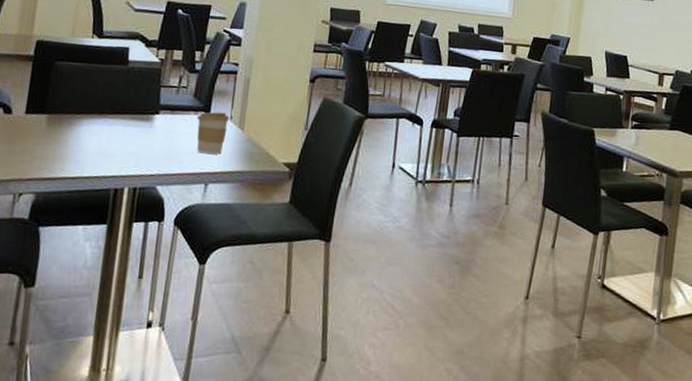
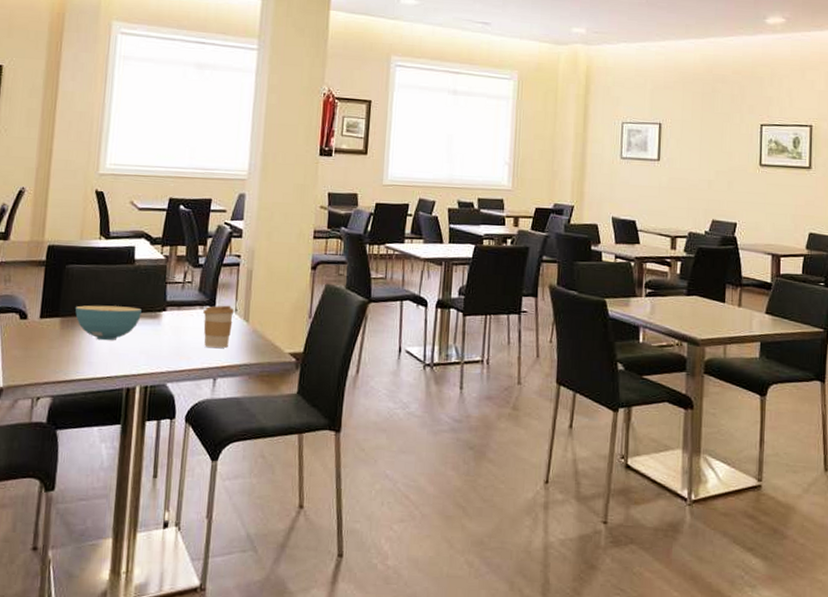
cereal bowl: none [63,103,134,141] -> present [75,305,142,341]

